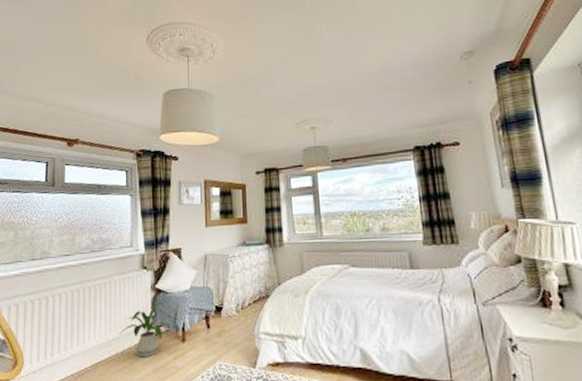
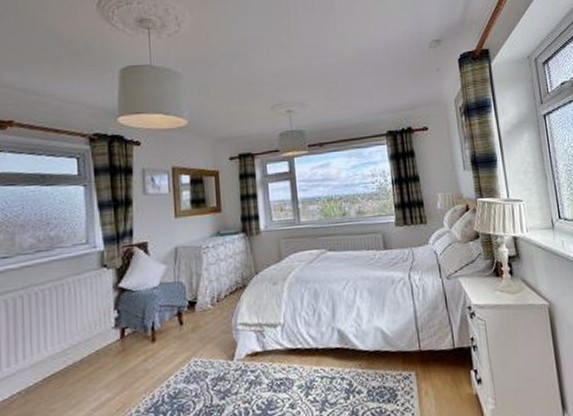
house plant: present [119,301,173,358] -> none [76,301,141,364]

